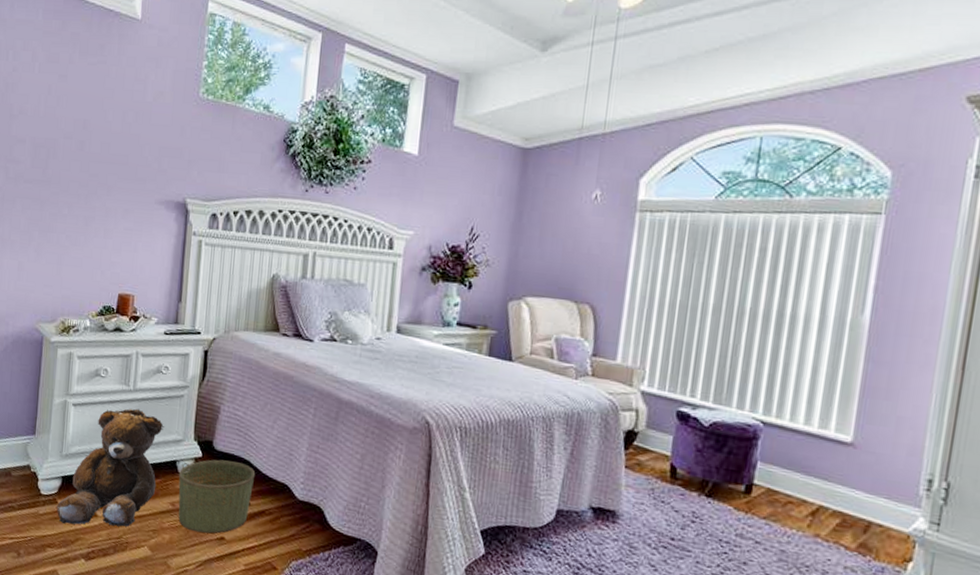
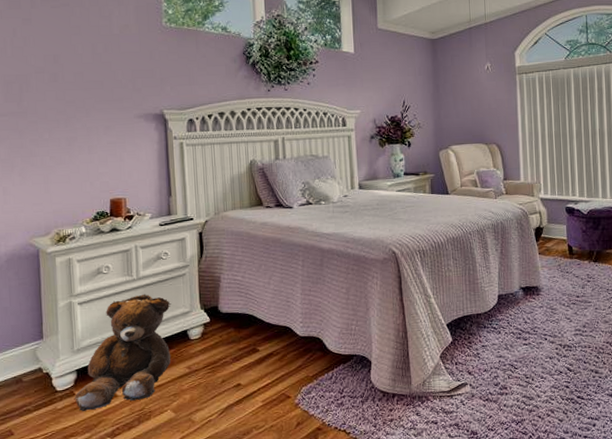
basket: present [178,459,256,534] -> none [190,318,260,386]

